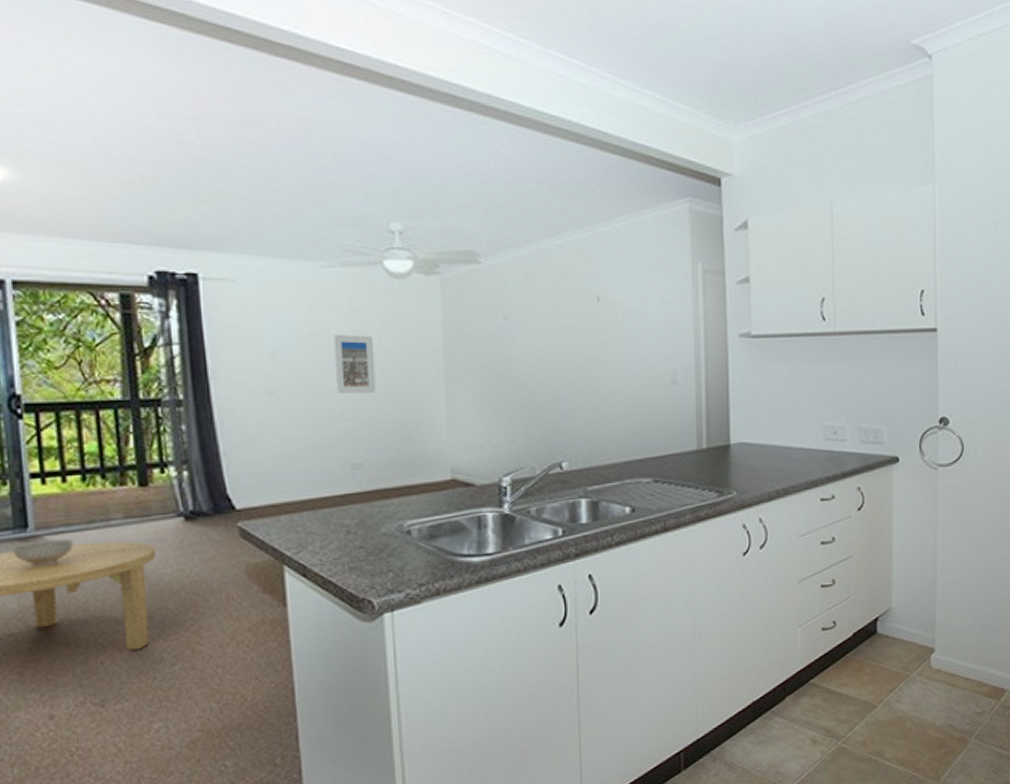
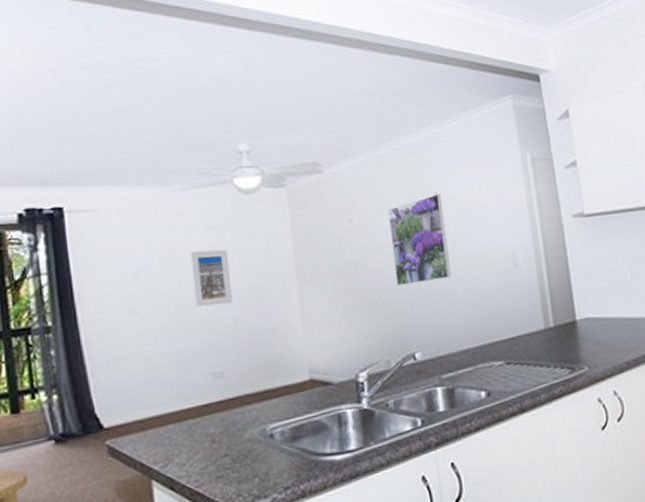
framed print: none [546,298,606,391] -> present [388,194,451,286]

